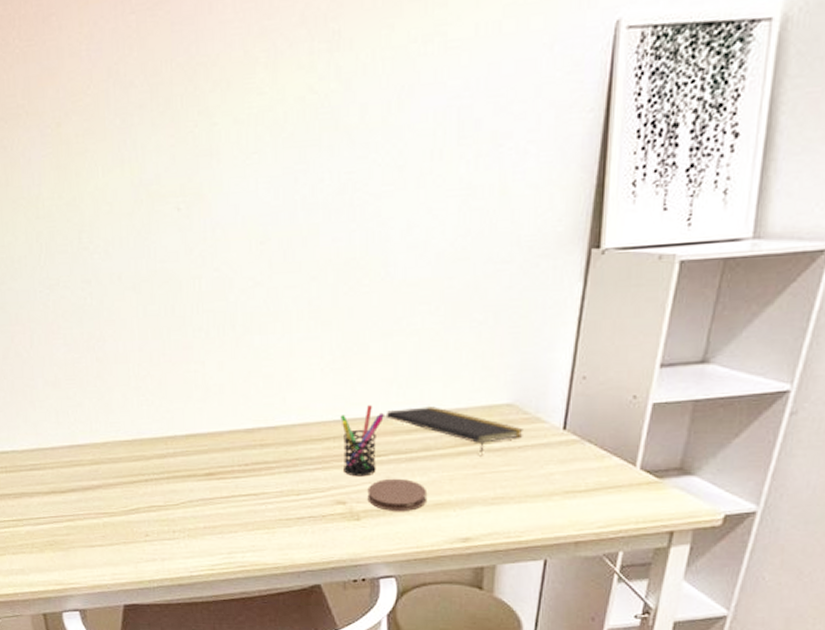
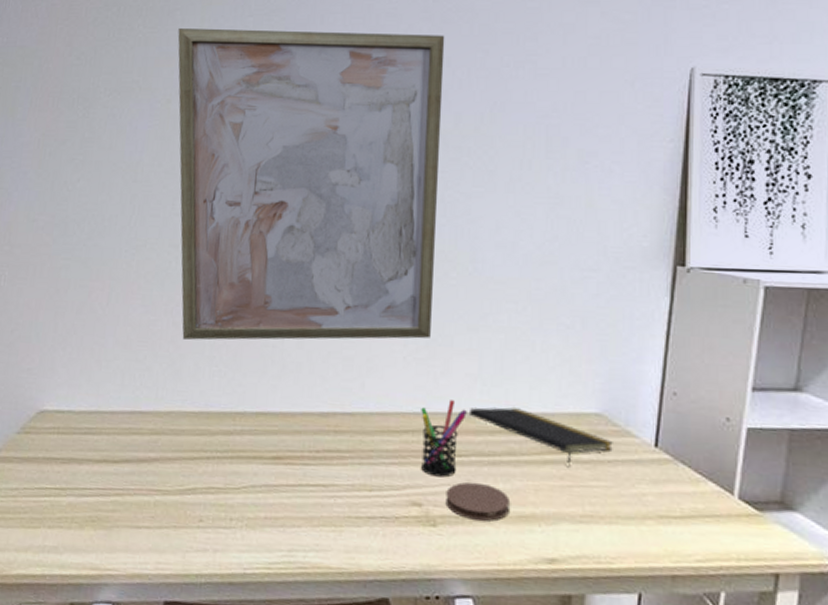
wall art: none [57,11,347,373] -> present [177,27,445,340]

